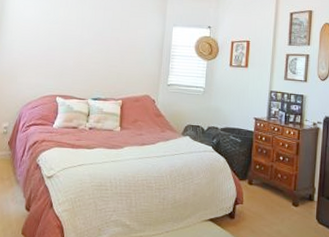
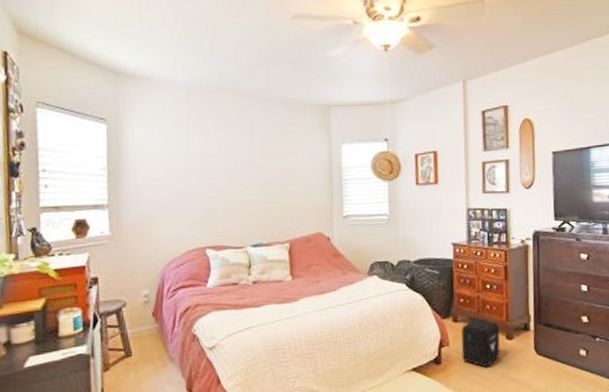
air purifier: none [253,184,287,228] -> present [461,318,500,368]

